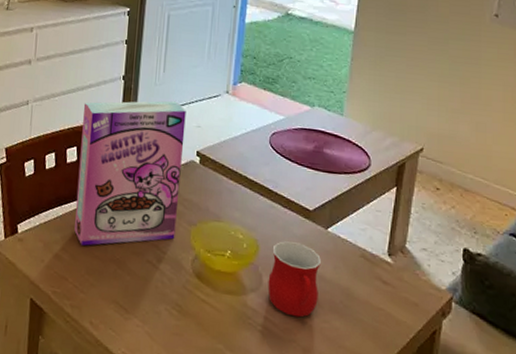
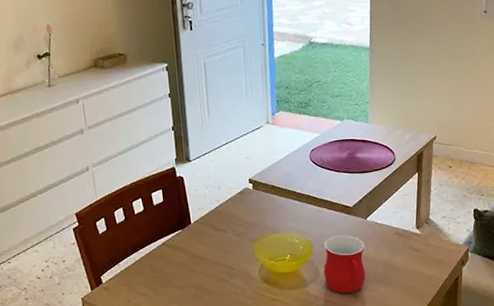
cereal box: present [74,101,186,246] -> none [141,140,242,280]

